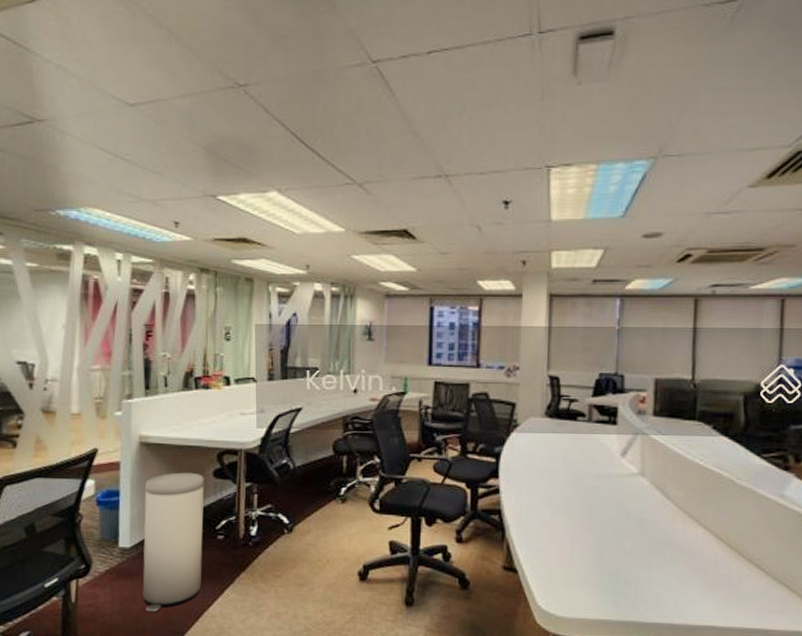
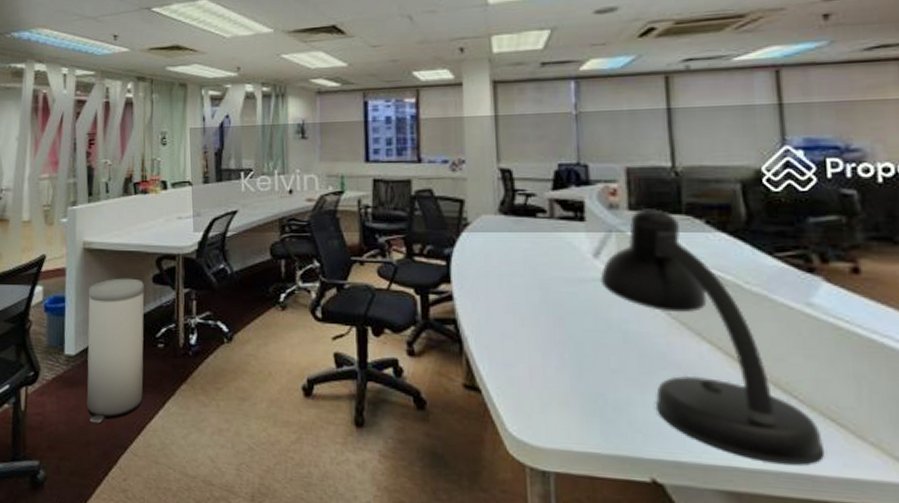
desk lamp: none [624,415,779,623] -> present [600,209,825,466]

